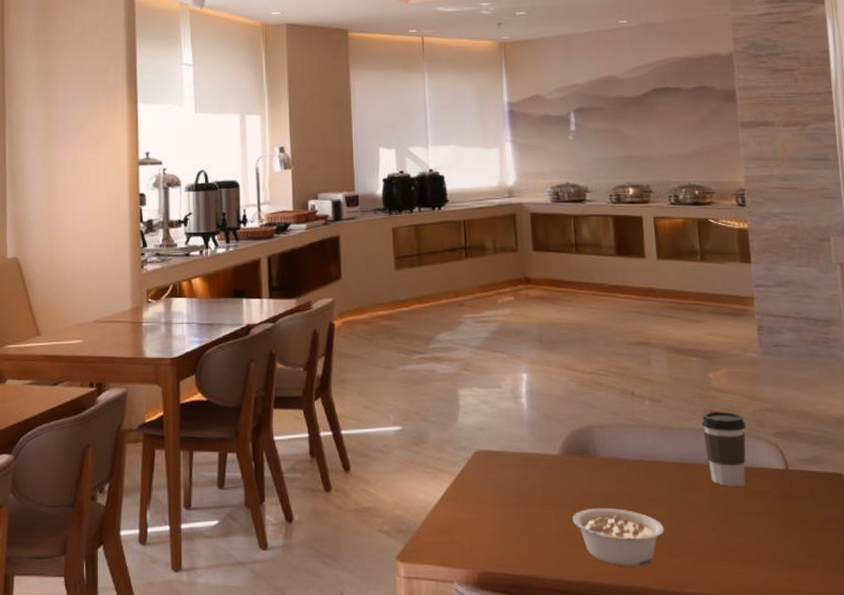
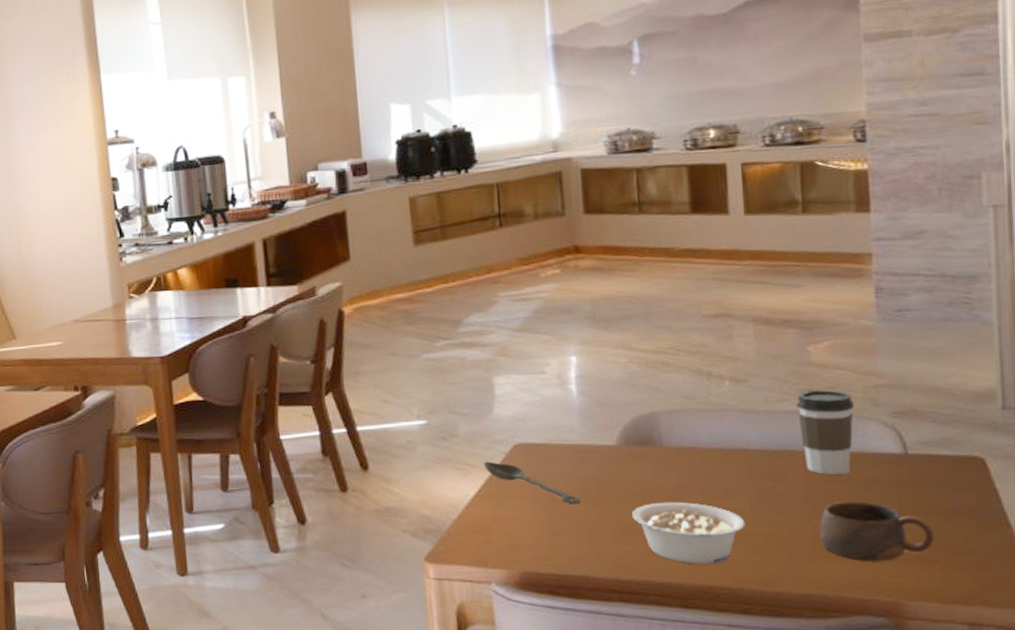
spoon: none [449,466,530,507] -> present [484,461,581,503]
cup: none [723,511,814,565] -> present [820,501,936,561]

